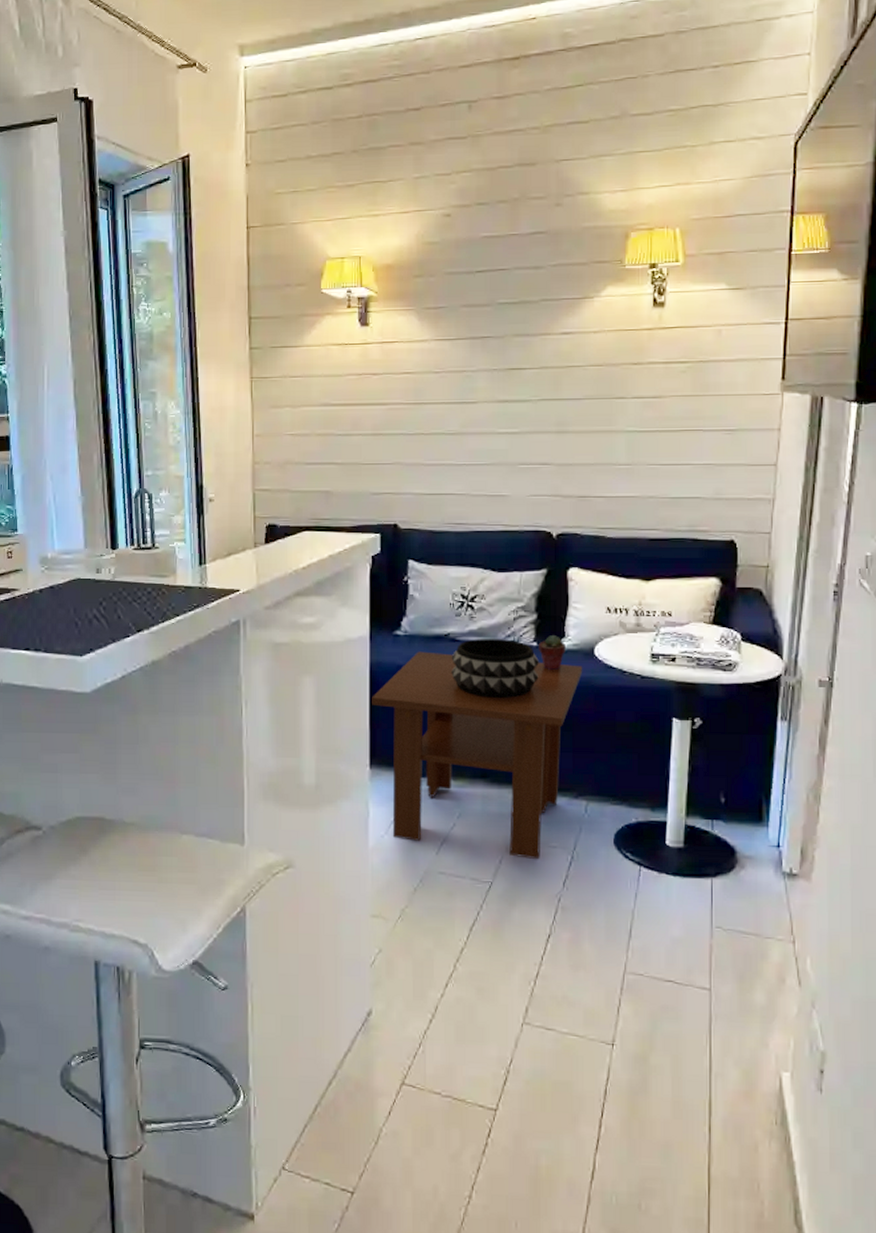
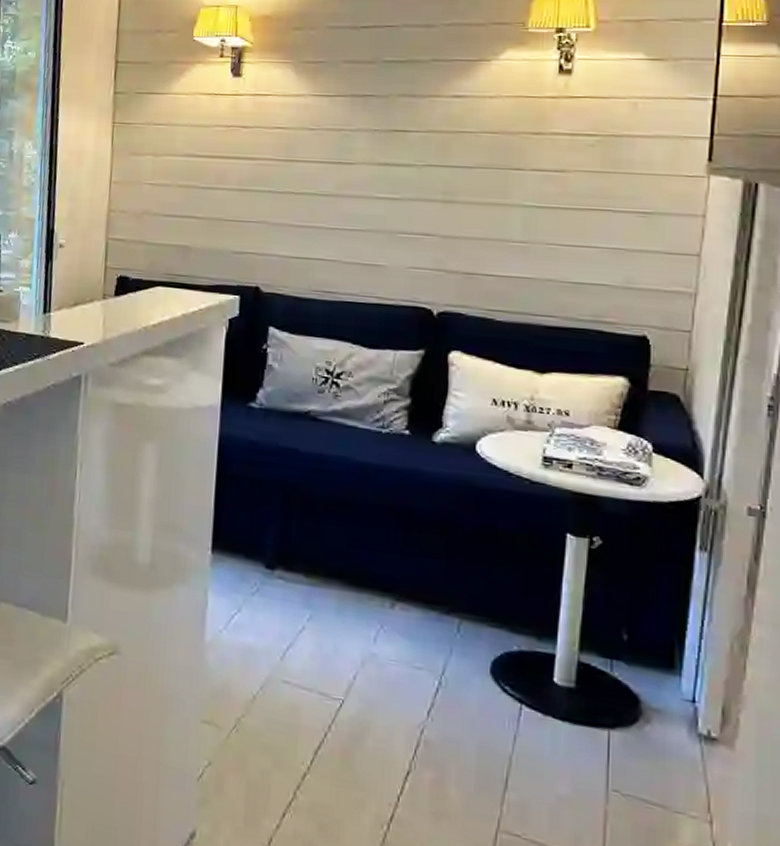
coffee table: present [371,651,583,860] -> none [218,427,462,681]
decorative bowl: present [451,638,540,698] -> none [309,420,412,491]
potted succulent: present [539,634,566,671] -> none [411,423,443,465]

